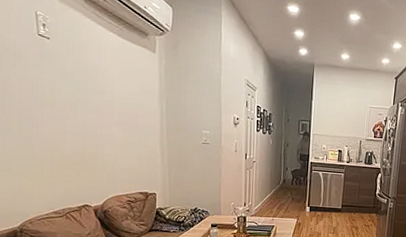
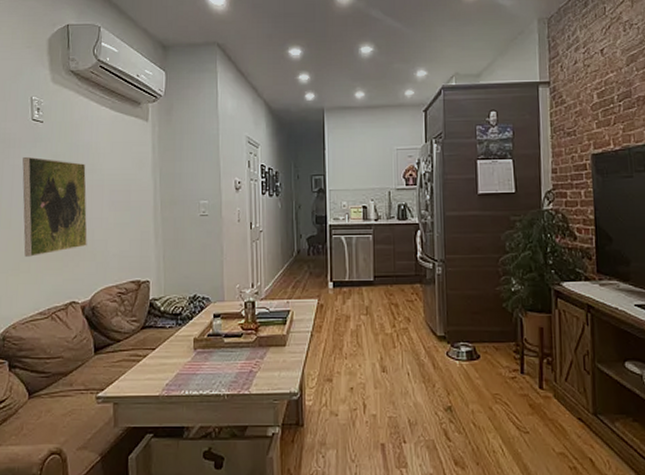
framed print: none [30,70,98,163] -> present [22,156,88,257]

